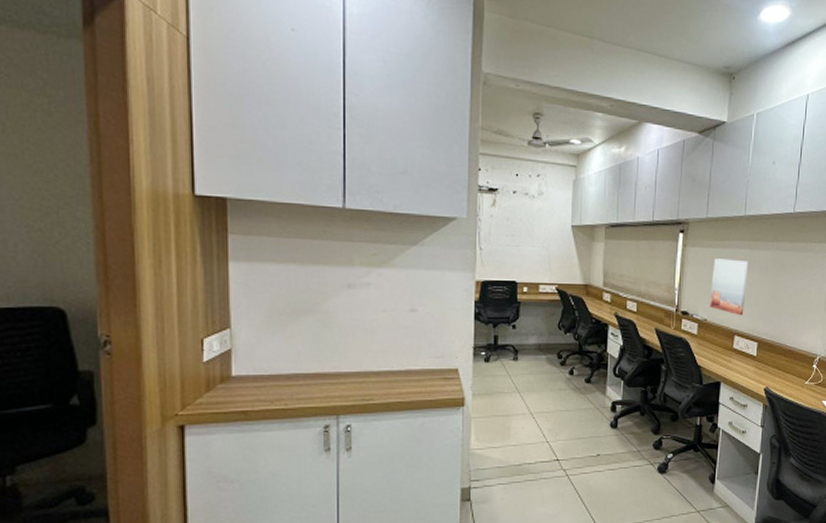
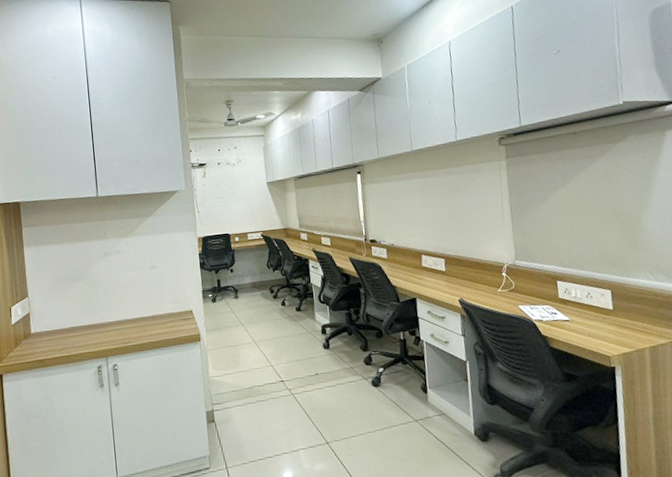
wall art: present [710,258,749,316] -> none [391,188,427,237]

